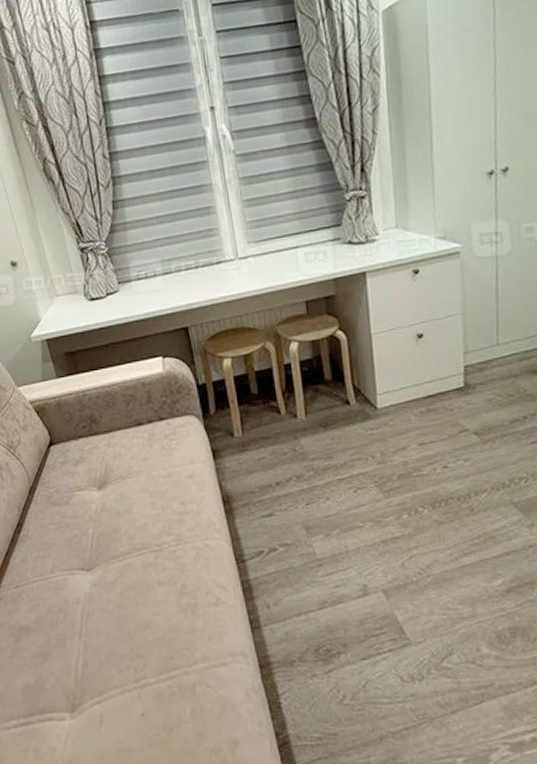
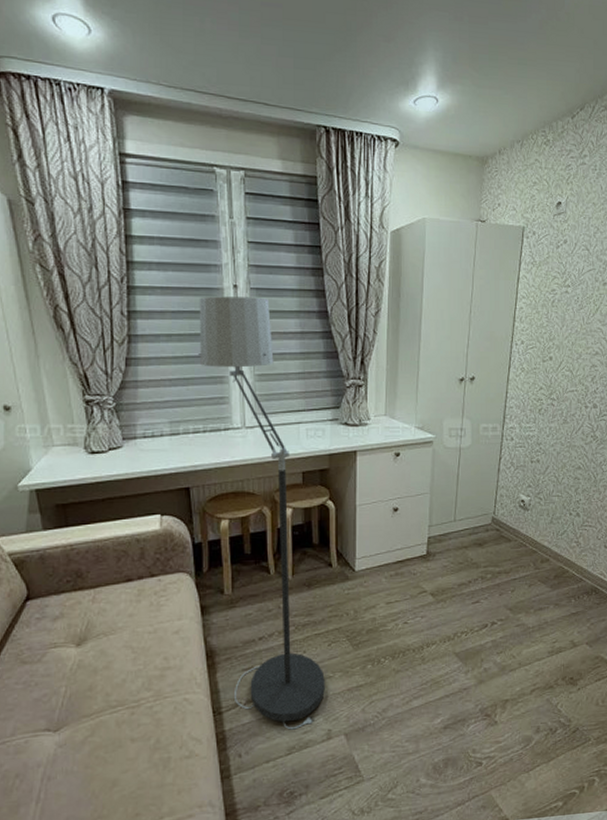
floor lamp: none [176,115,355,583] -> present [197,296,325,730]

